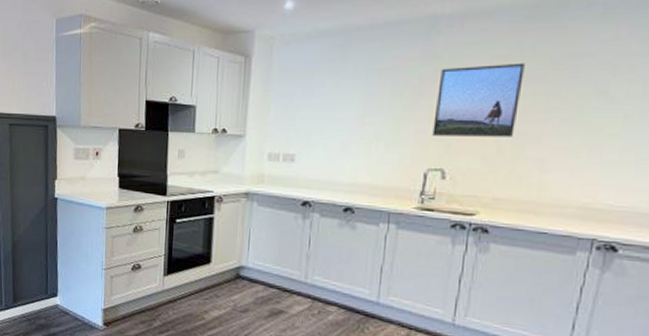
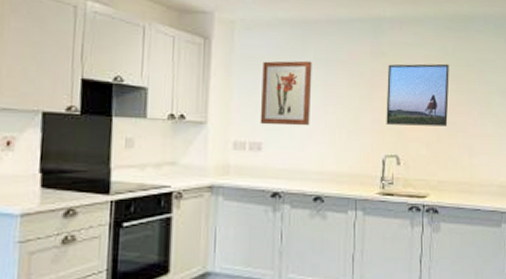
wall art: none [294,71,351,138] -> present [260,60,312,126]

